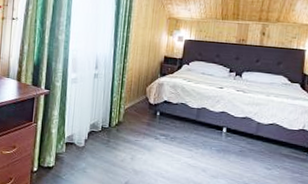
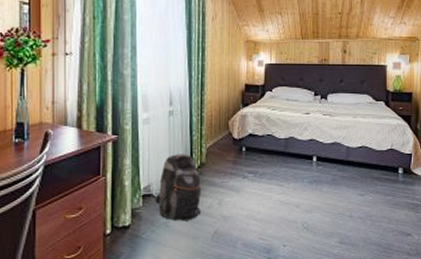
backpack: none [77,111,117,170] -> present [156,154,202,221]

